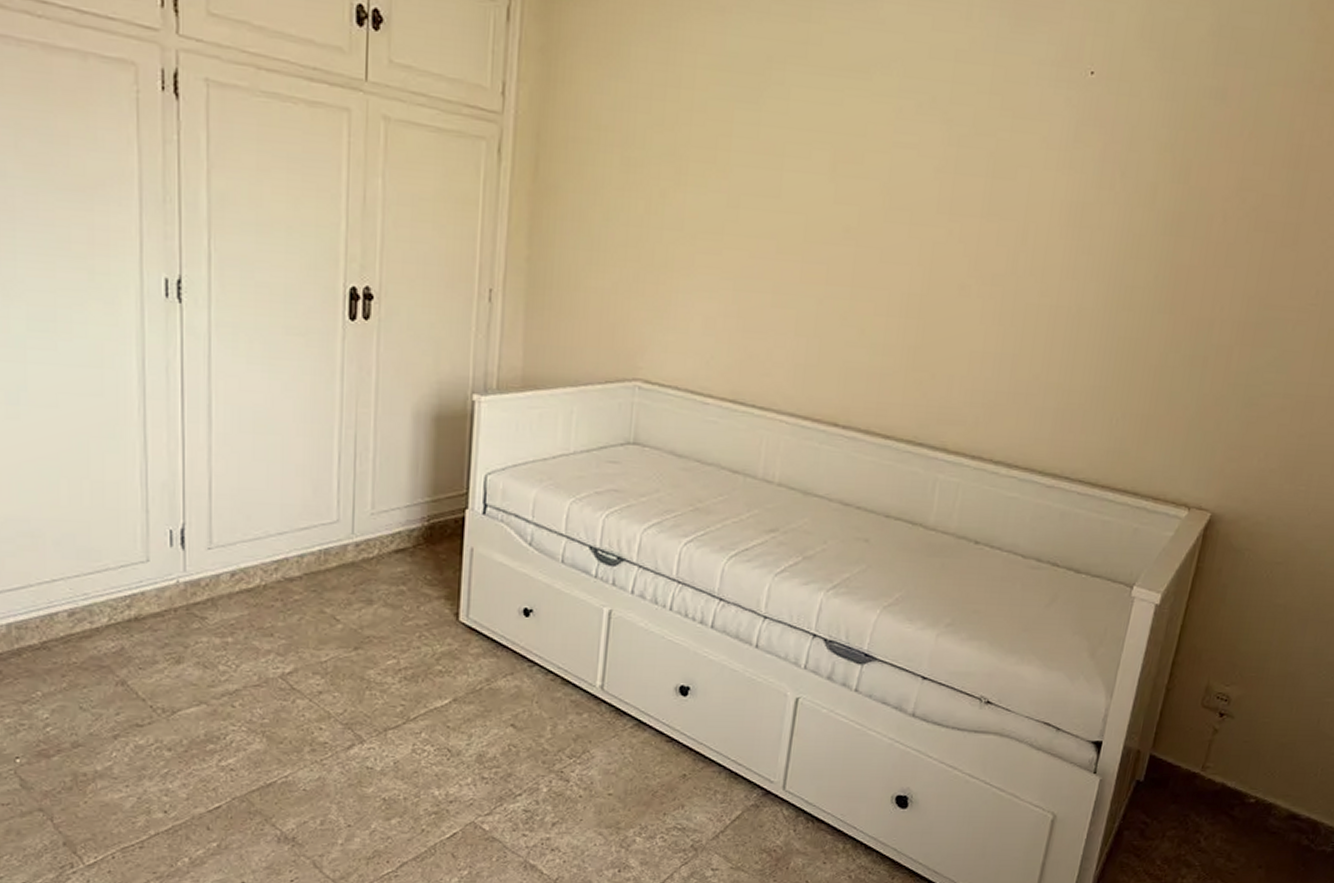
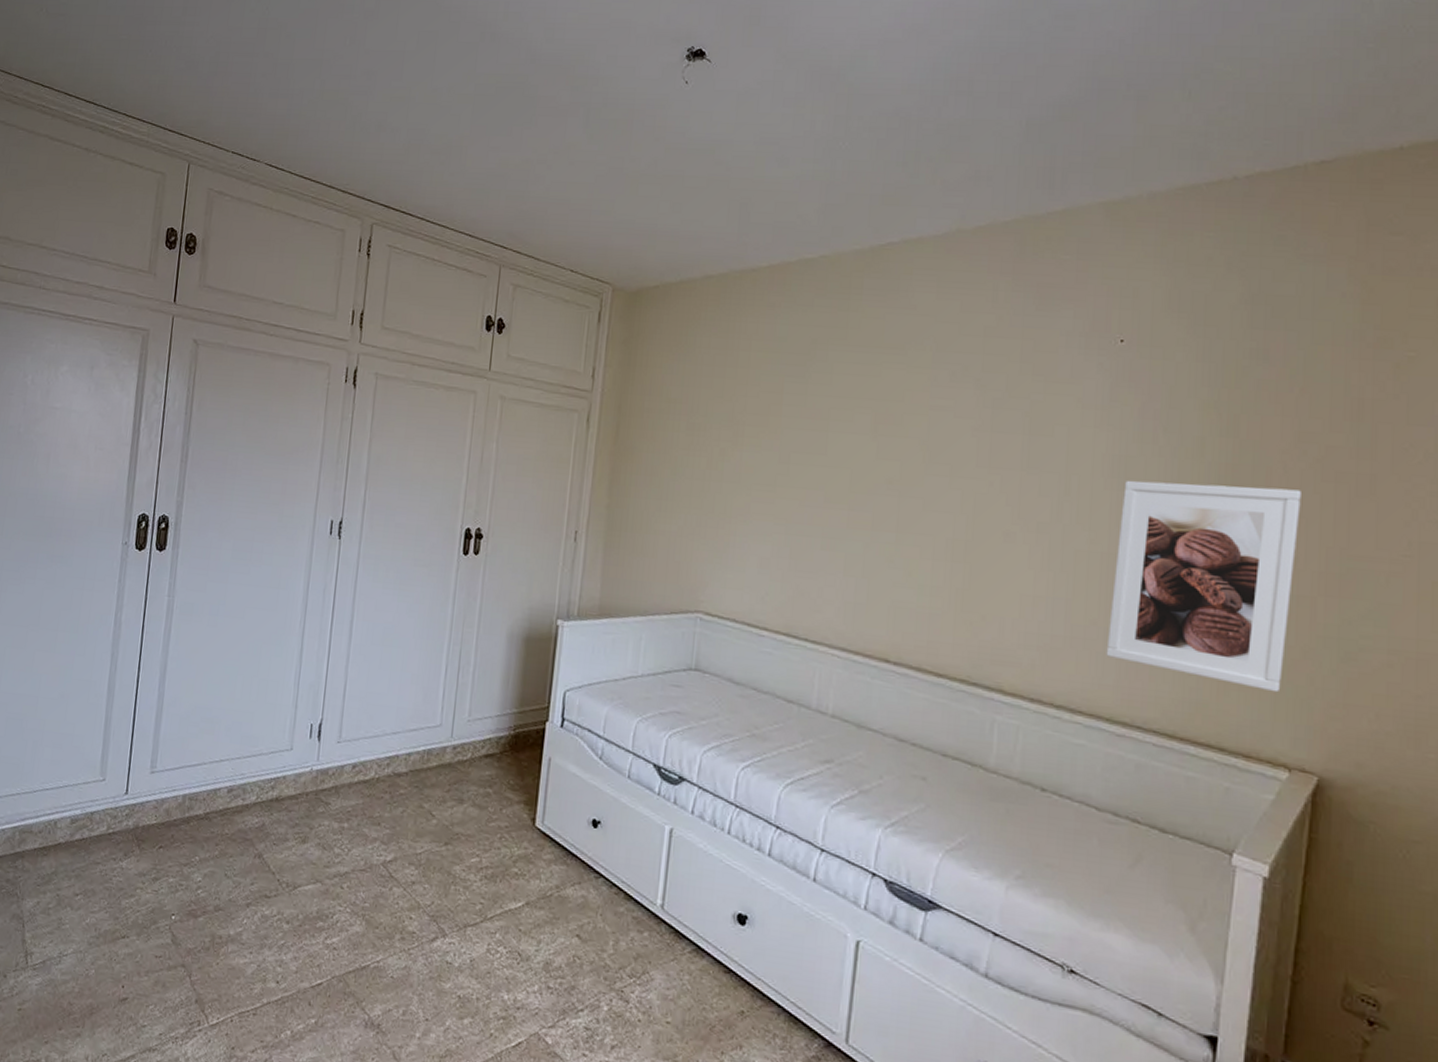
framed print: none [1044,229,1236,438] -> present [1106,480,1301,693]

